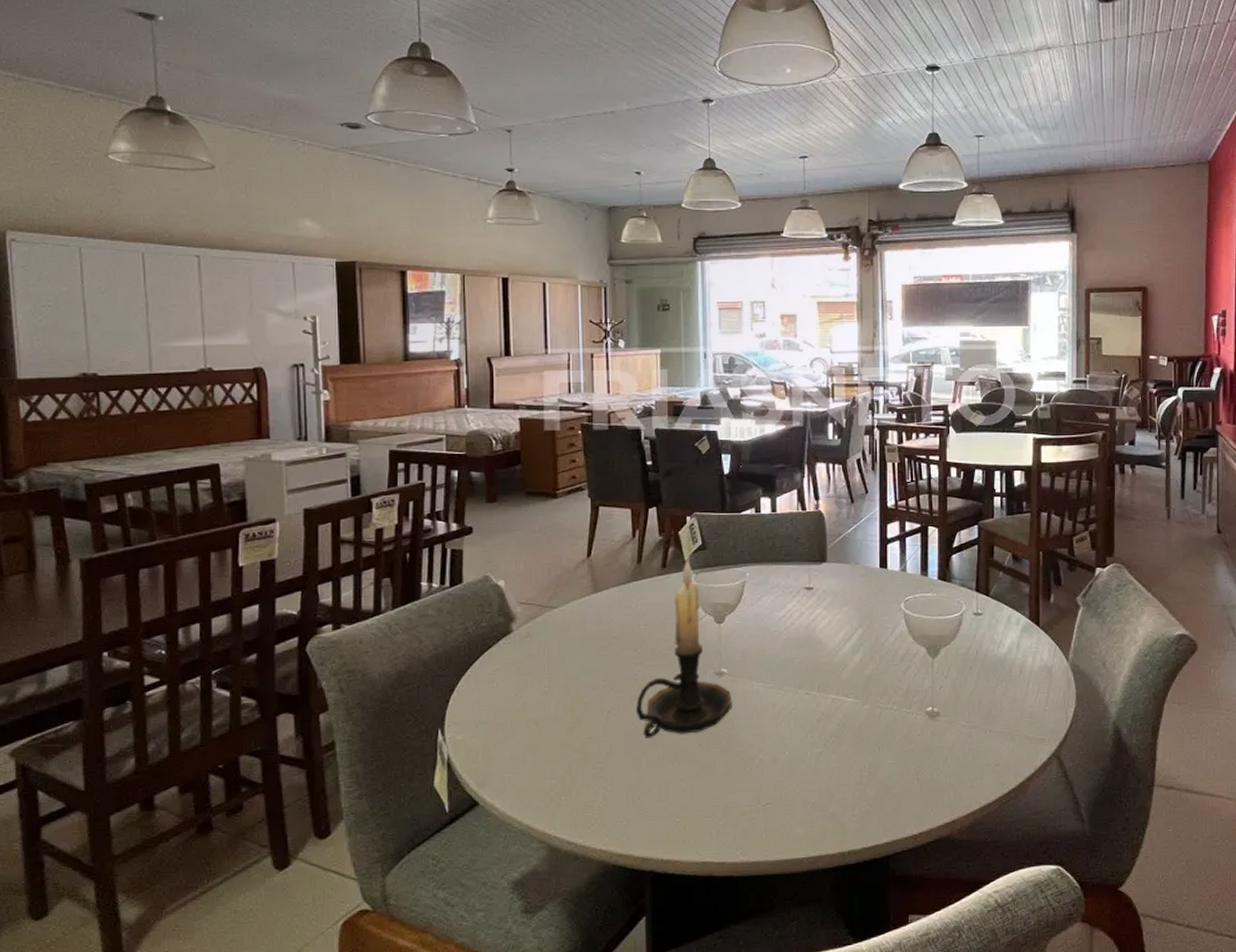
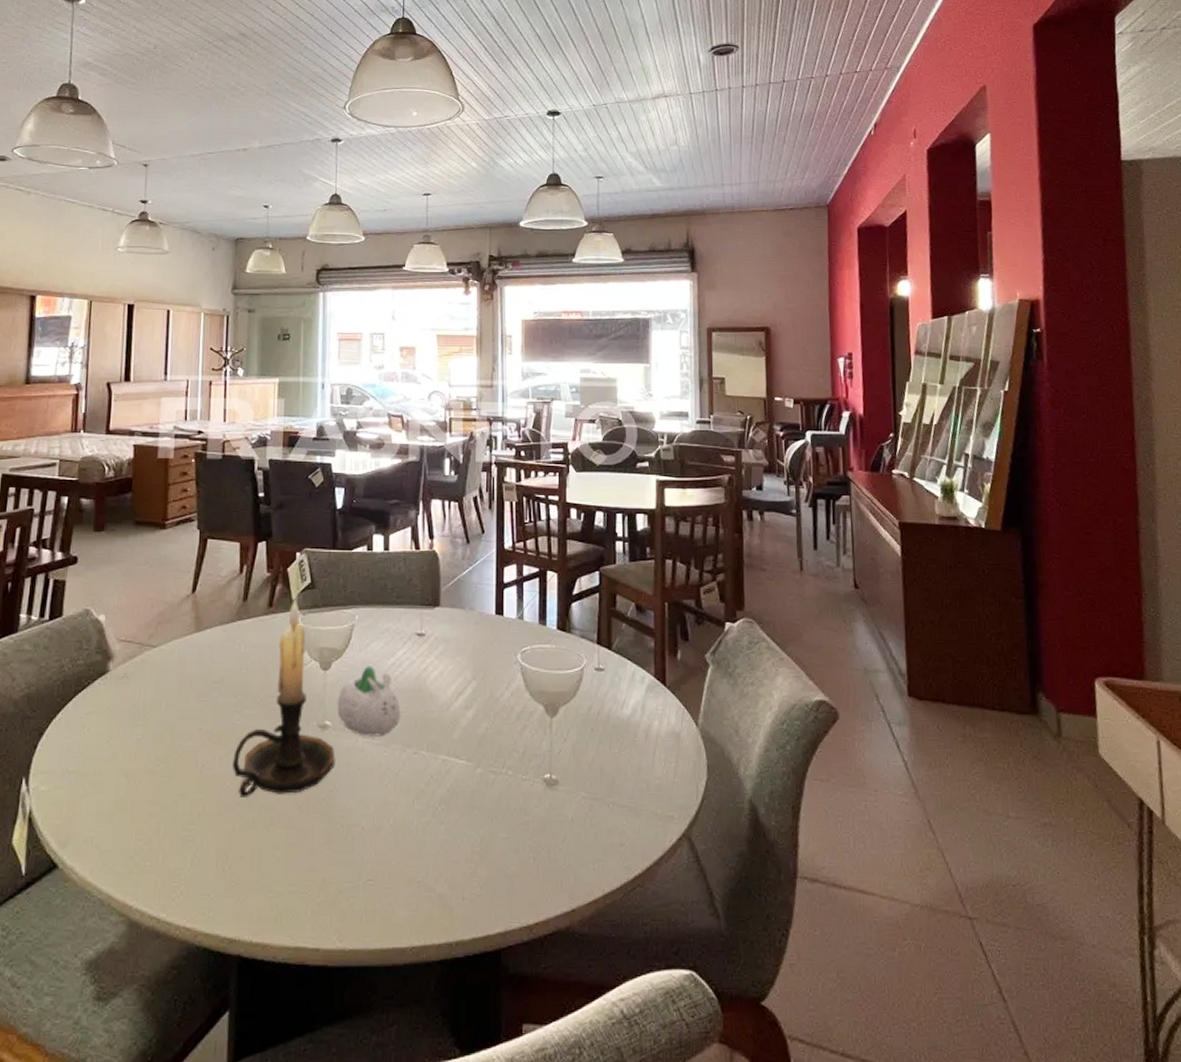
succulent planter: none [732,618,792,681] -> present [337,666,401,737]

